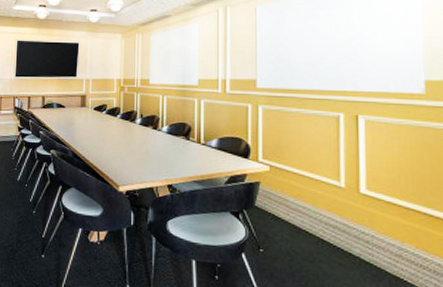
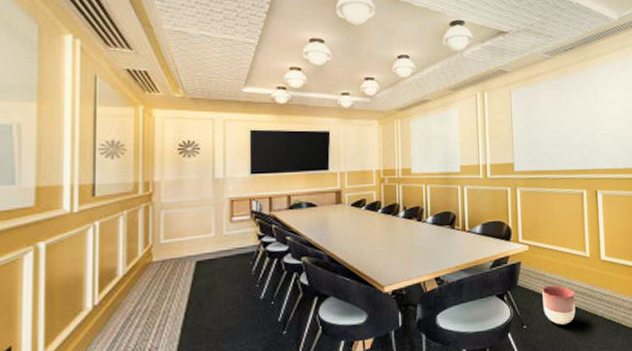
planter: none [284,211,324,257] -> present [542,285,576,325]

